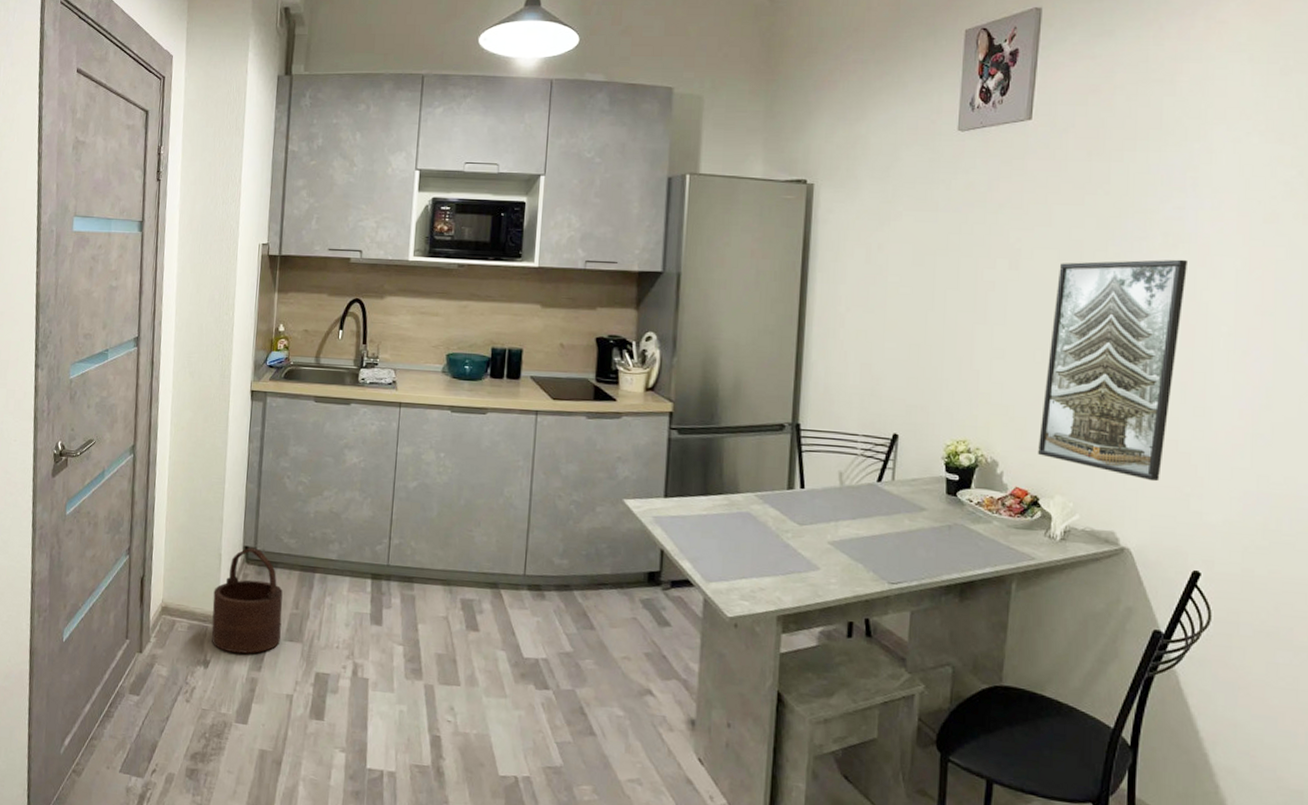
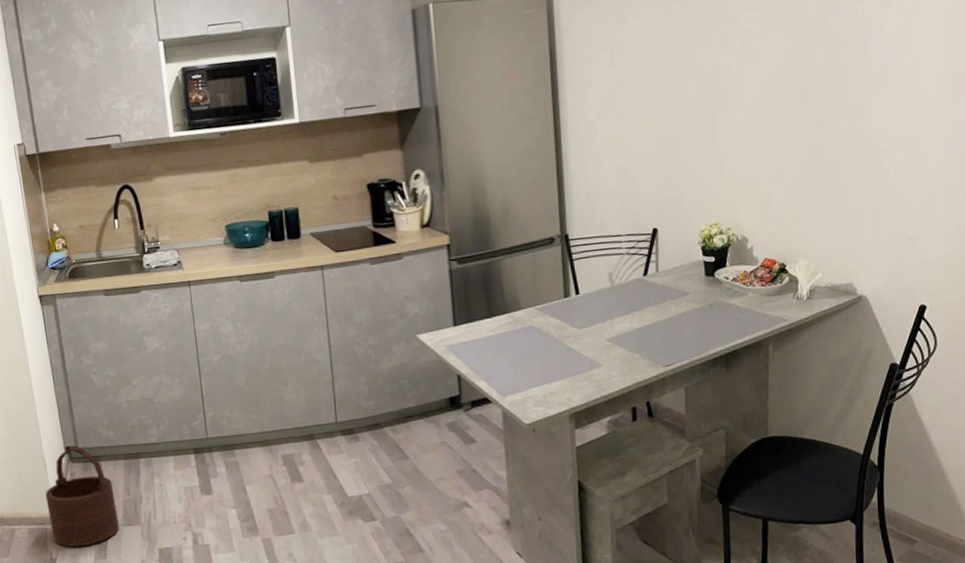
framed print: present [1038,259,1187,482] -> none [781,16,900,232]

